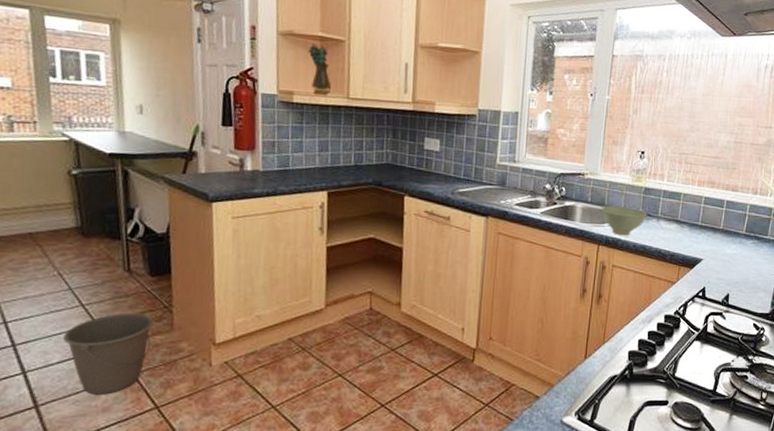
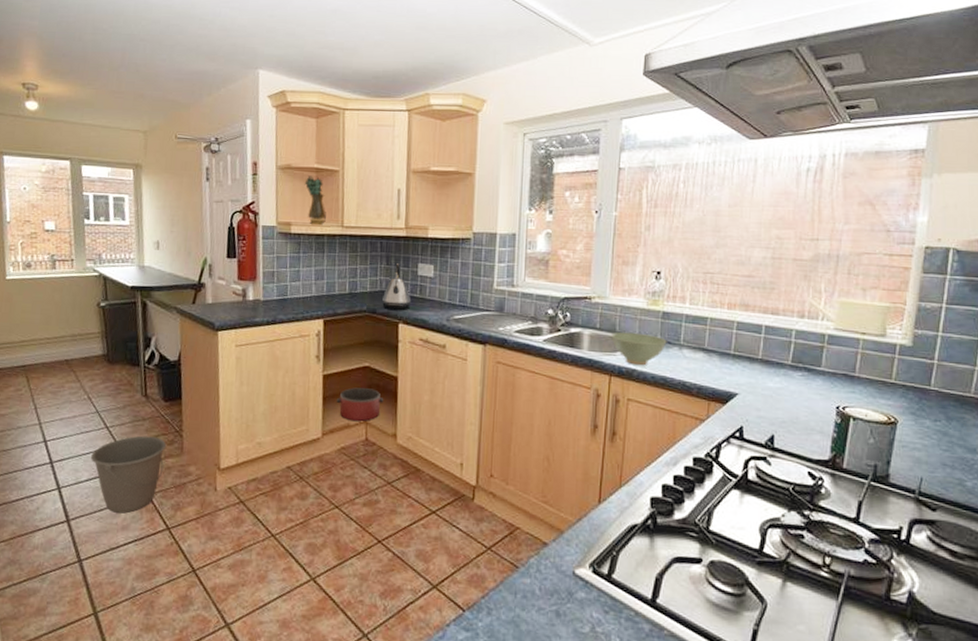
cooking pot: none [340,259,389,292] -> present [336,387,384,422]
kettle: none [387,137,418,184] -> present [381,263,412,311]

